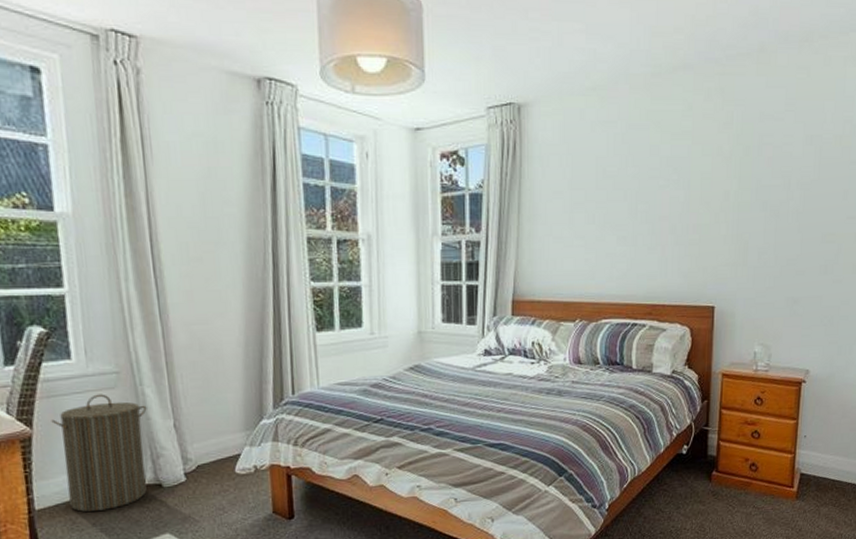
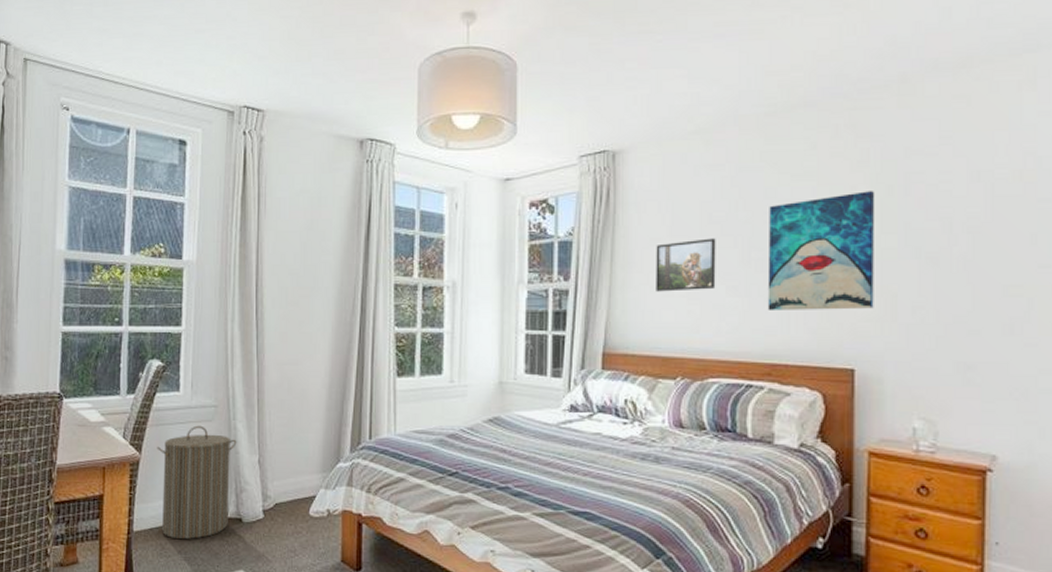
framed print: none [558,192,609,242] -> present [656,238,716,292]
wall art: none [650,151,736,259] -> present [767,191,875,312]

